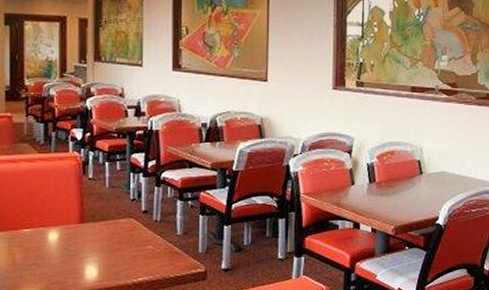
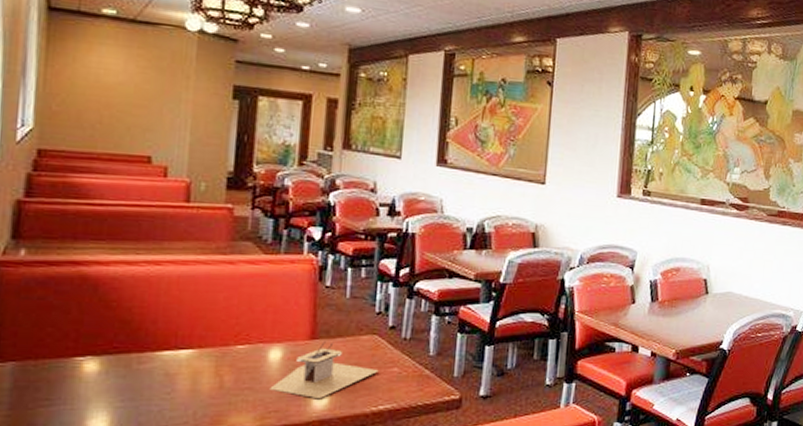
utensil holder: none [51,224,136,272] -> present [269,341,379,398]

